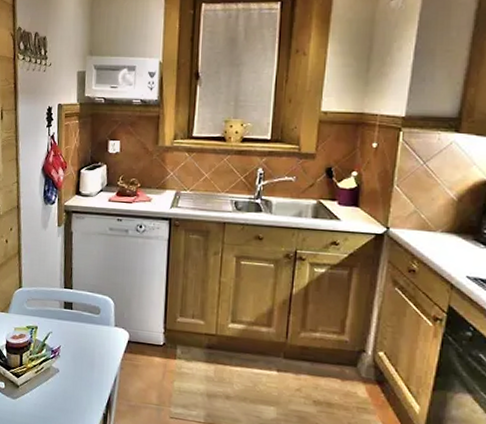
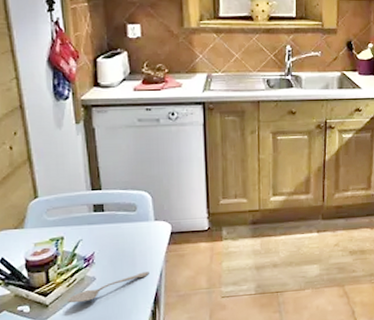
spoon: none [33,374,105,391] -> present [66,272,149,304]

